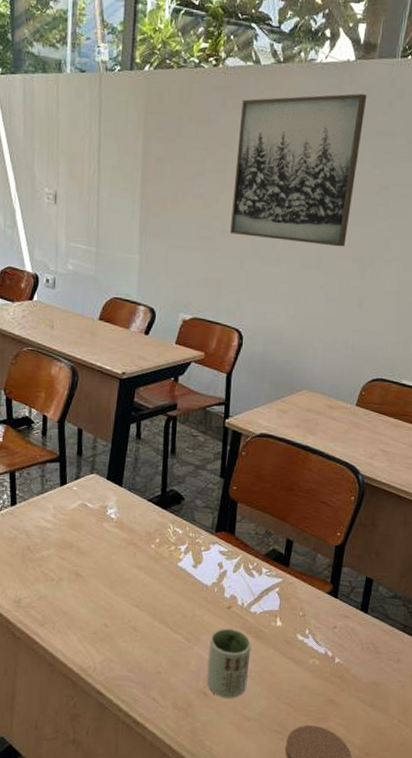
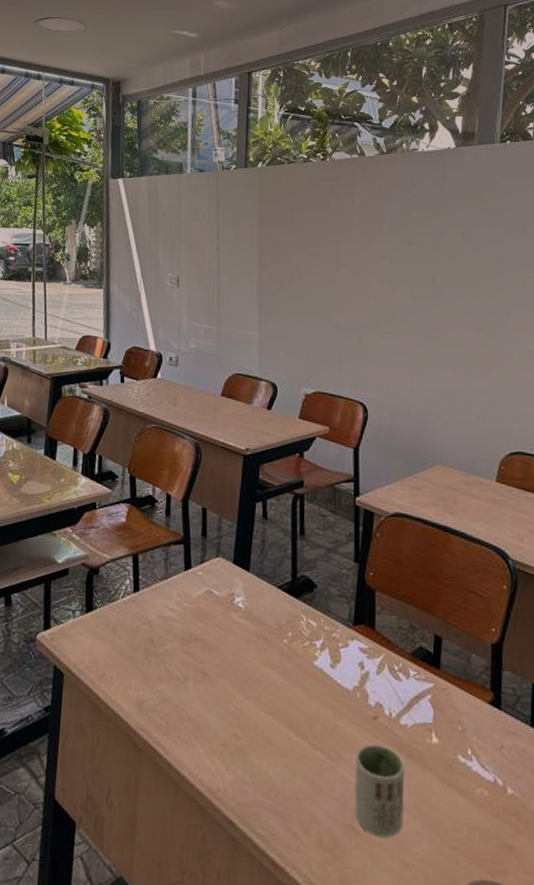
wall art: present [230,94,368,247] -> none [347,176,471,318]

